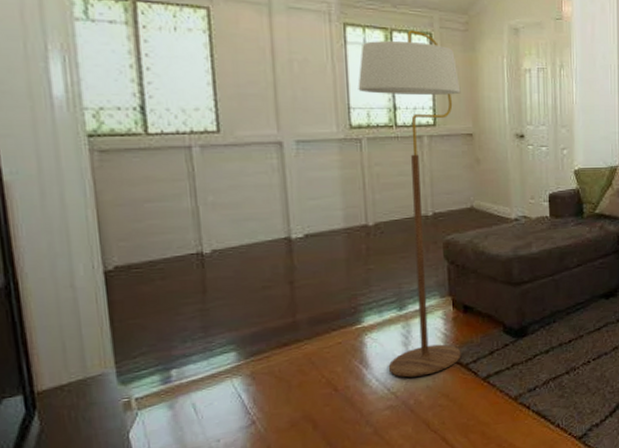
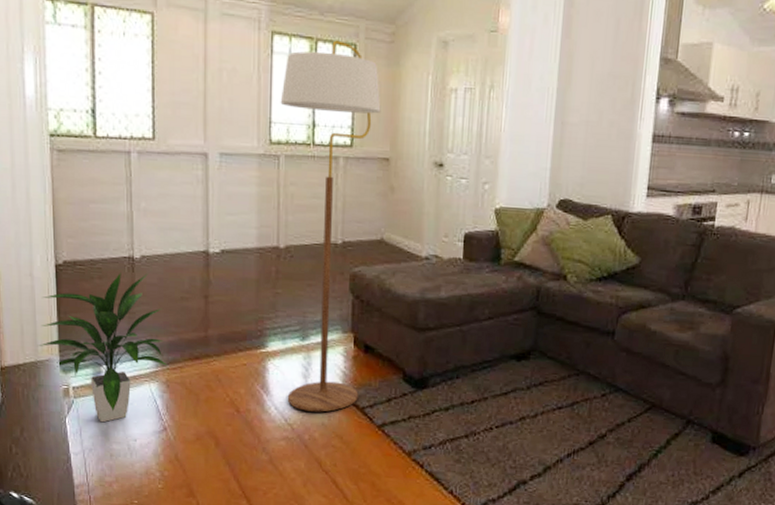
indoor plant: none [87,267,252,430] -> present [38,272,168,423]

